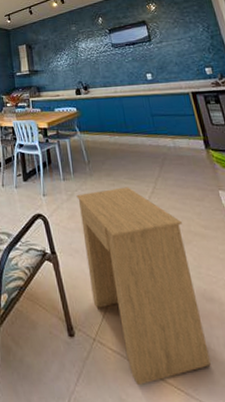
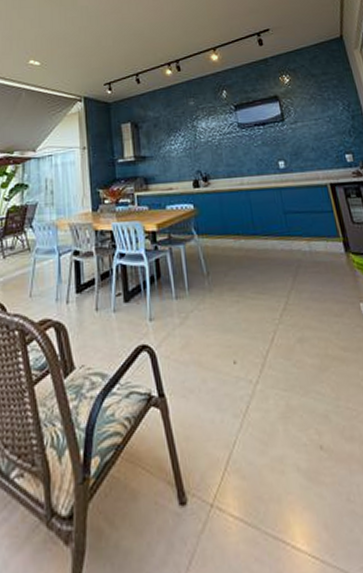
side table: present [76,187,211,386] -> none [192,304,350,560]

